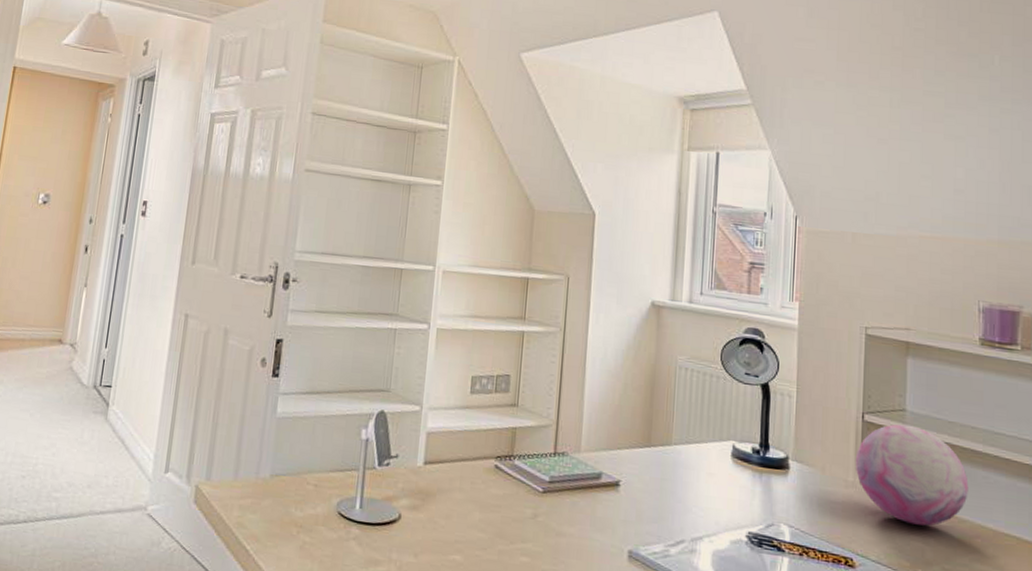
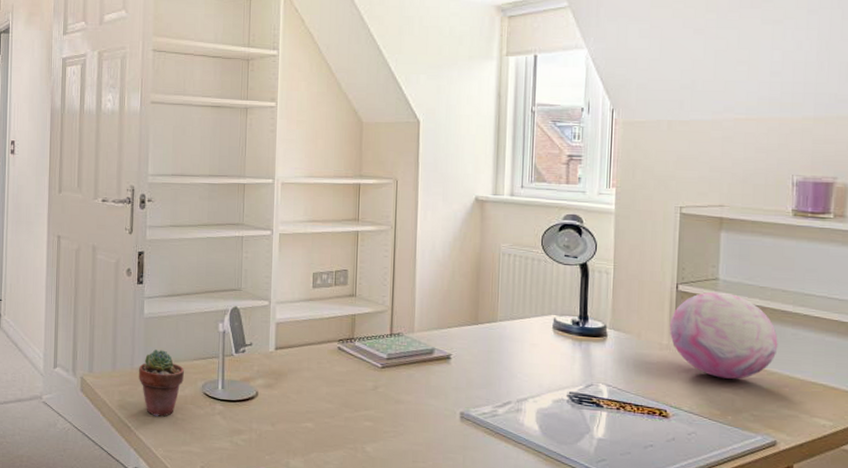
potted succulent: none [264,456,318,539] -> present [139,349,184,417]

